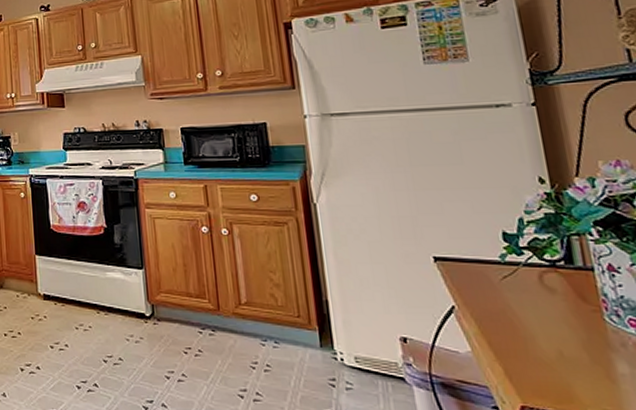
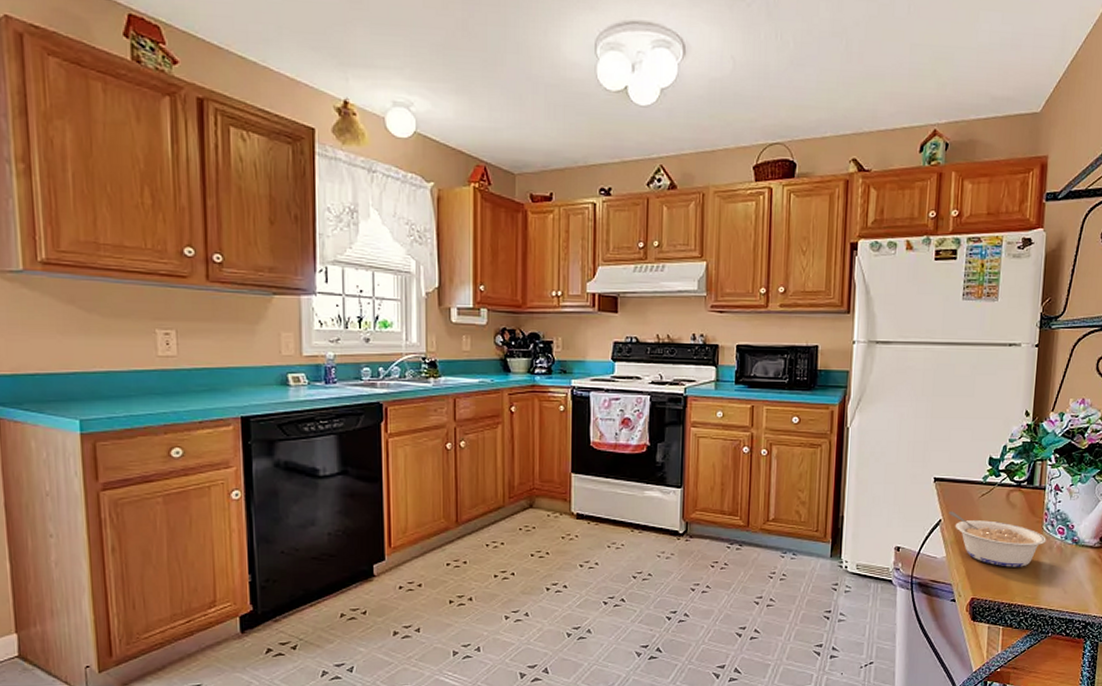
legume: none [461,296,615,369] -> present [948,511,1046,567]

